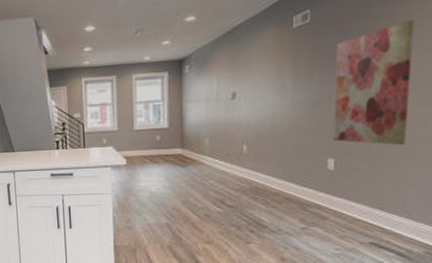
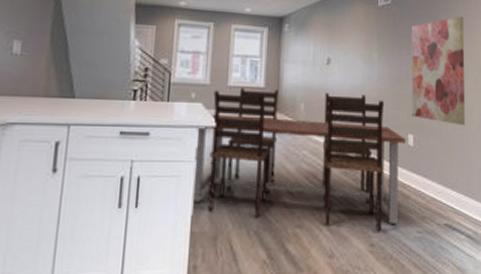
dining table: none [109,124,324,247] -> present [194,88,406,231]

